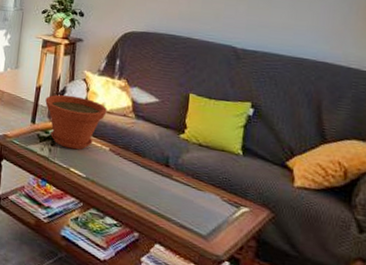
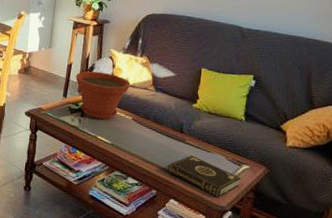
book: none [152,193,239,245] -> present [168,155,241,198]

